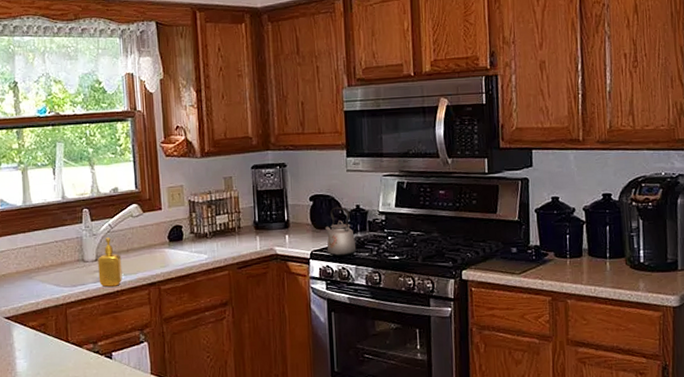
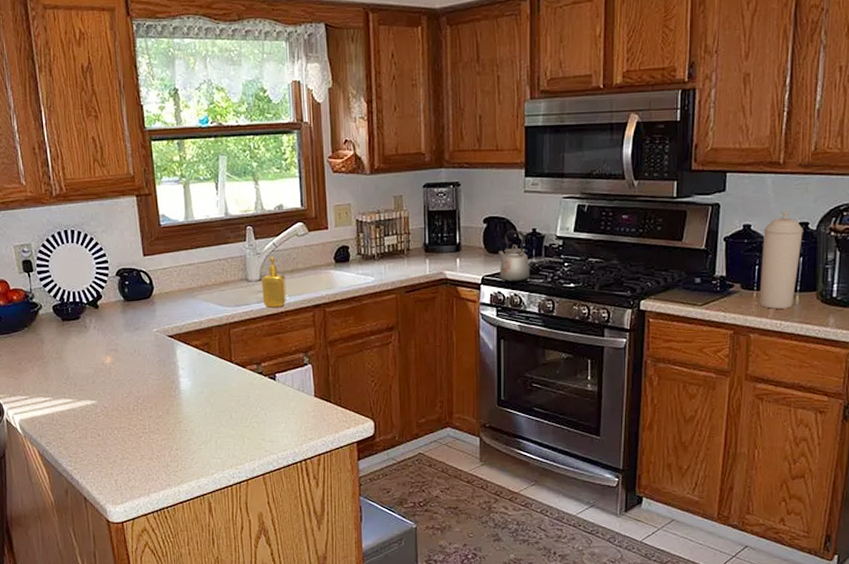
canister: none [570,184,608,275] -> present [759,211,804,309]

